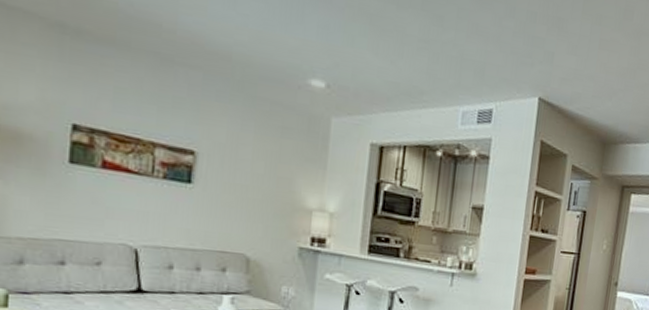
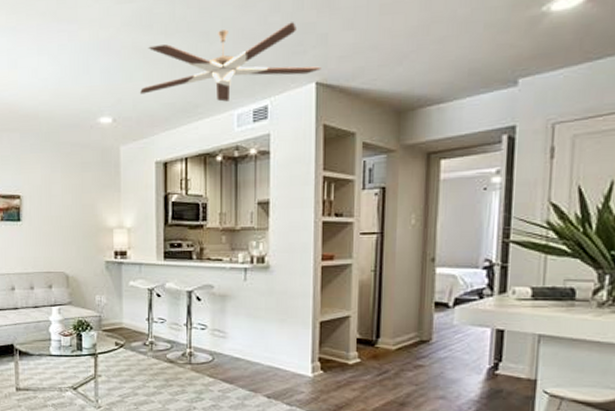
ceiling fan: none [362,13,545,96] -> present [140,22,321,102]

